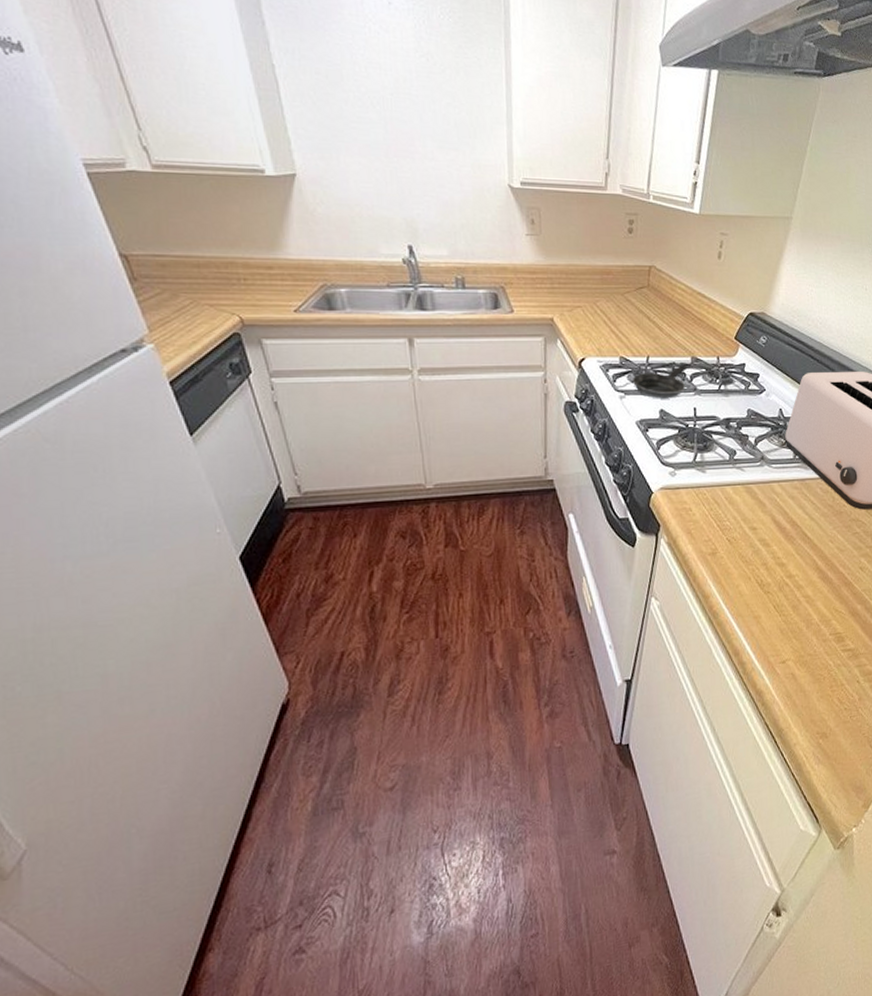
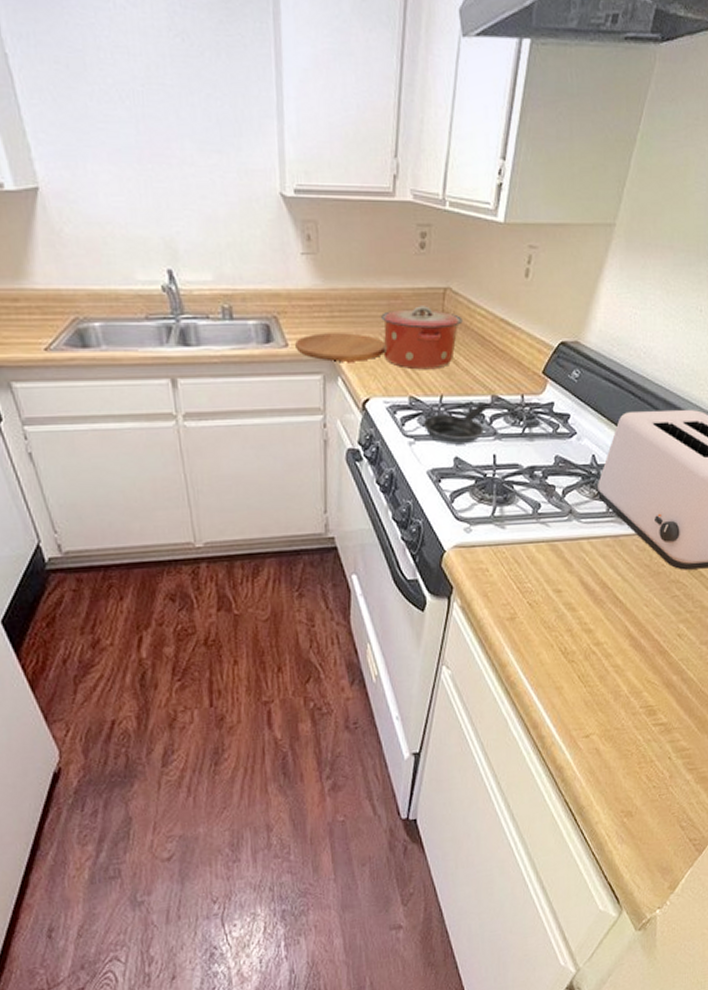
cutting board: none [520,302,600,326] -> present [295,333,386,362]
casserole: none [594,280,666,334] -> present [380,306,463,370]

